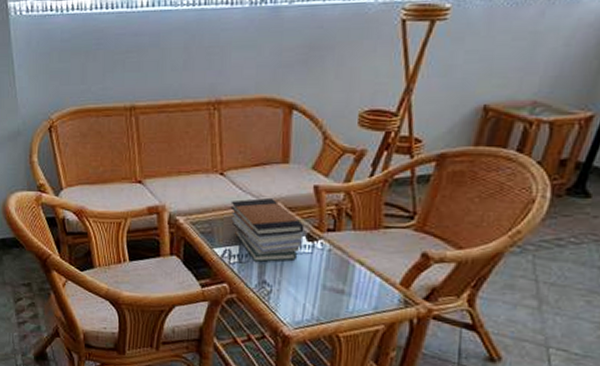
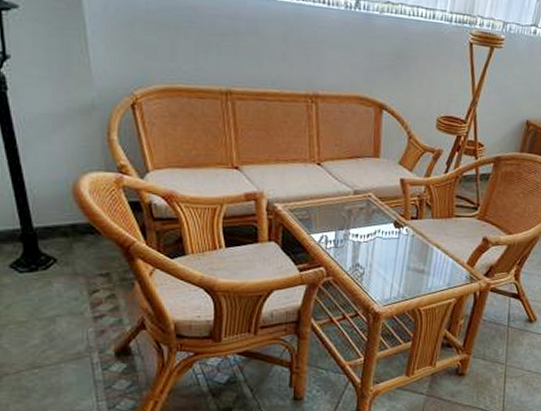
book stack: present [230,198,305,263] -> none [327,188,392,248]

